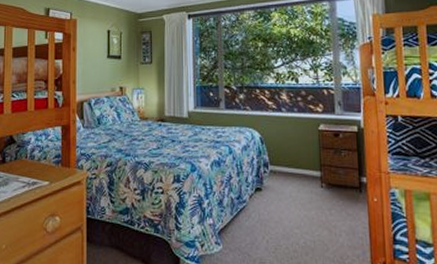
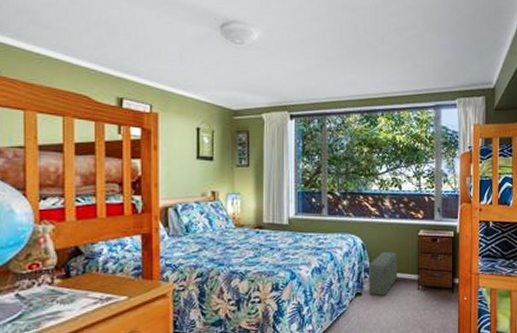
pouf: none [268,146,299,193] -> present [369,251,398,296]

